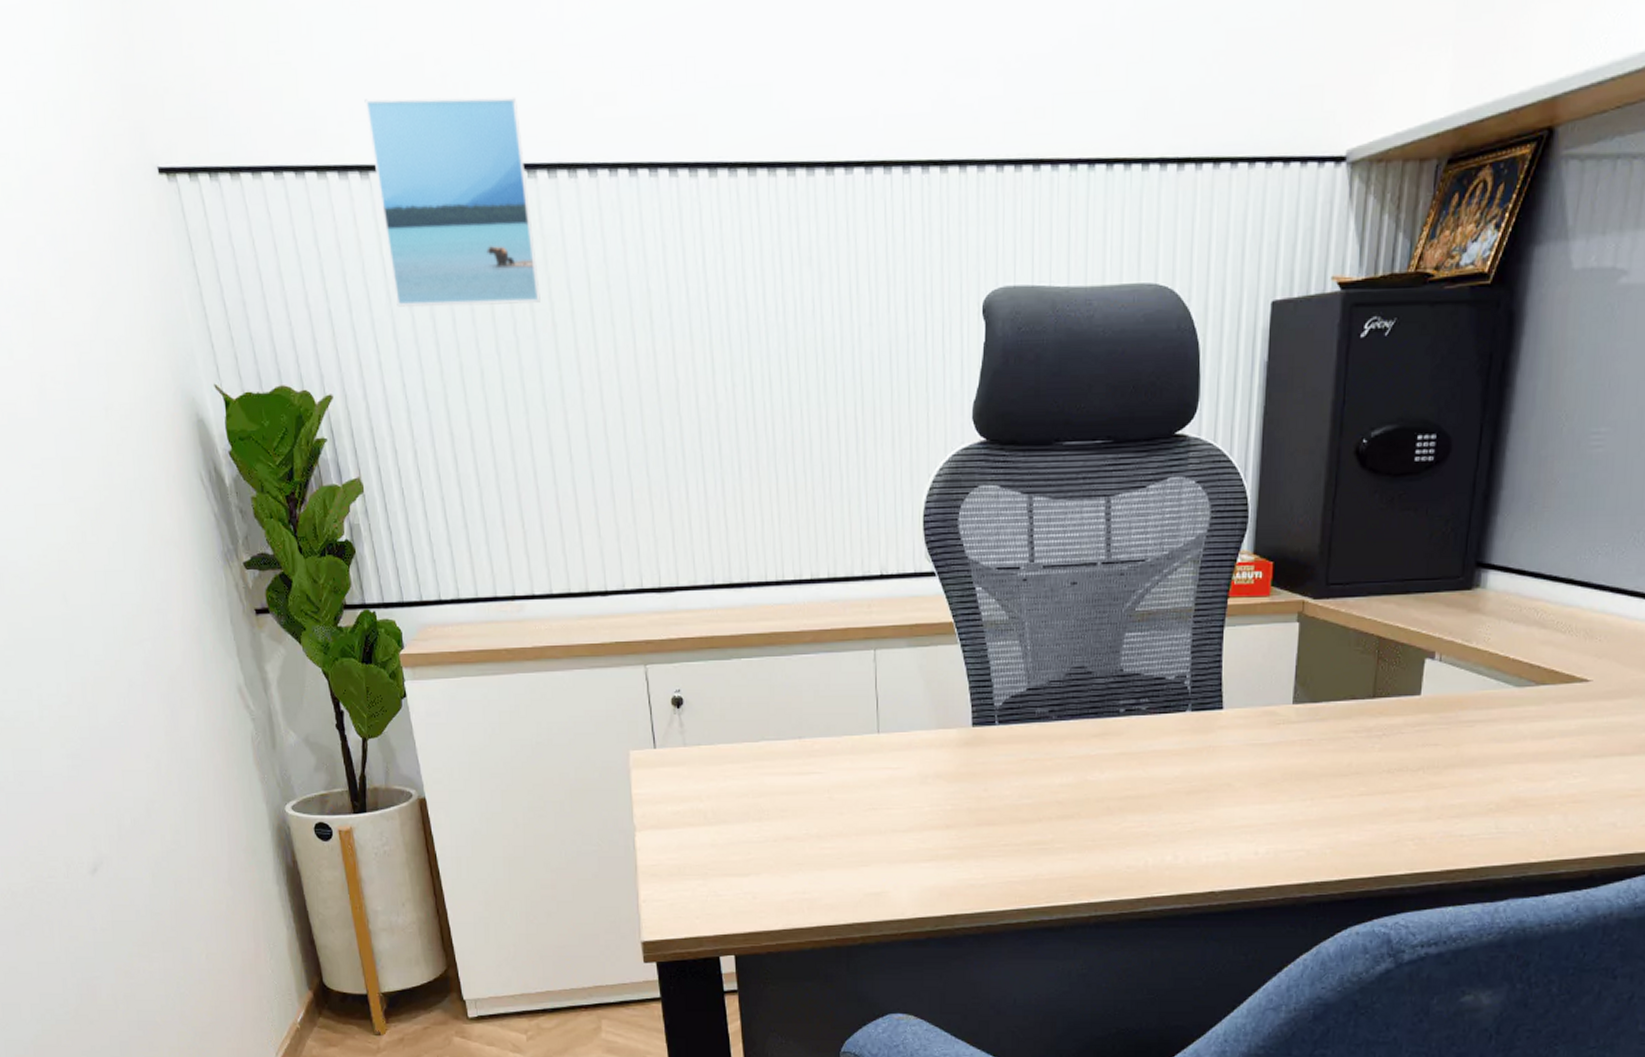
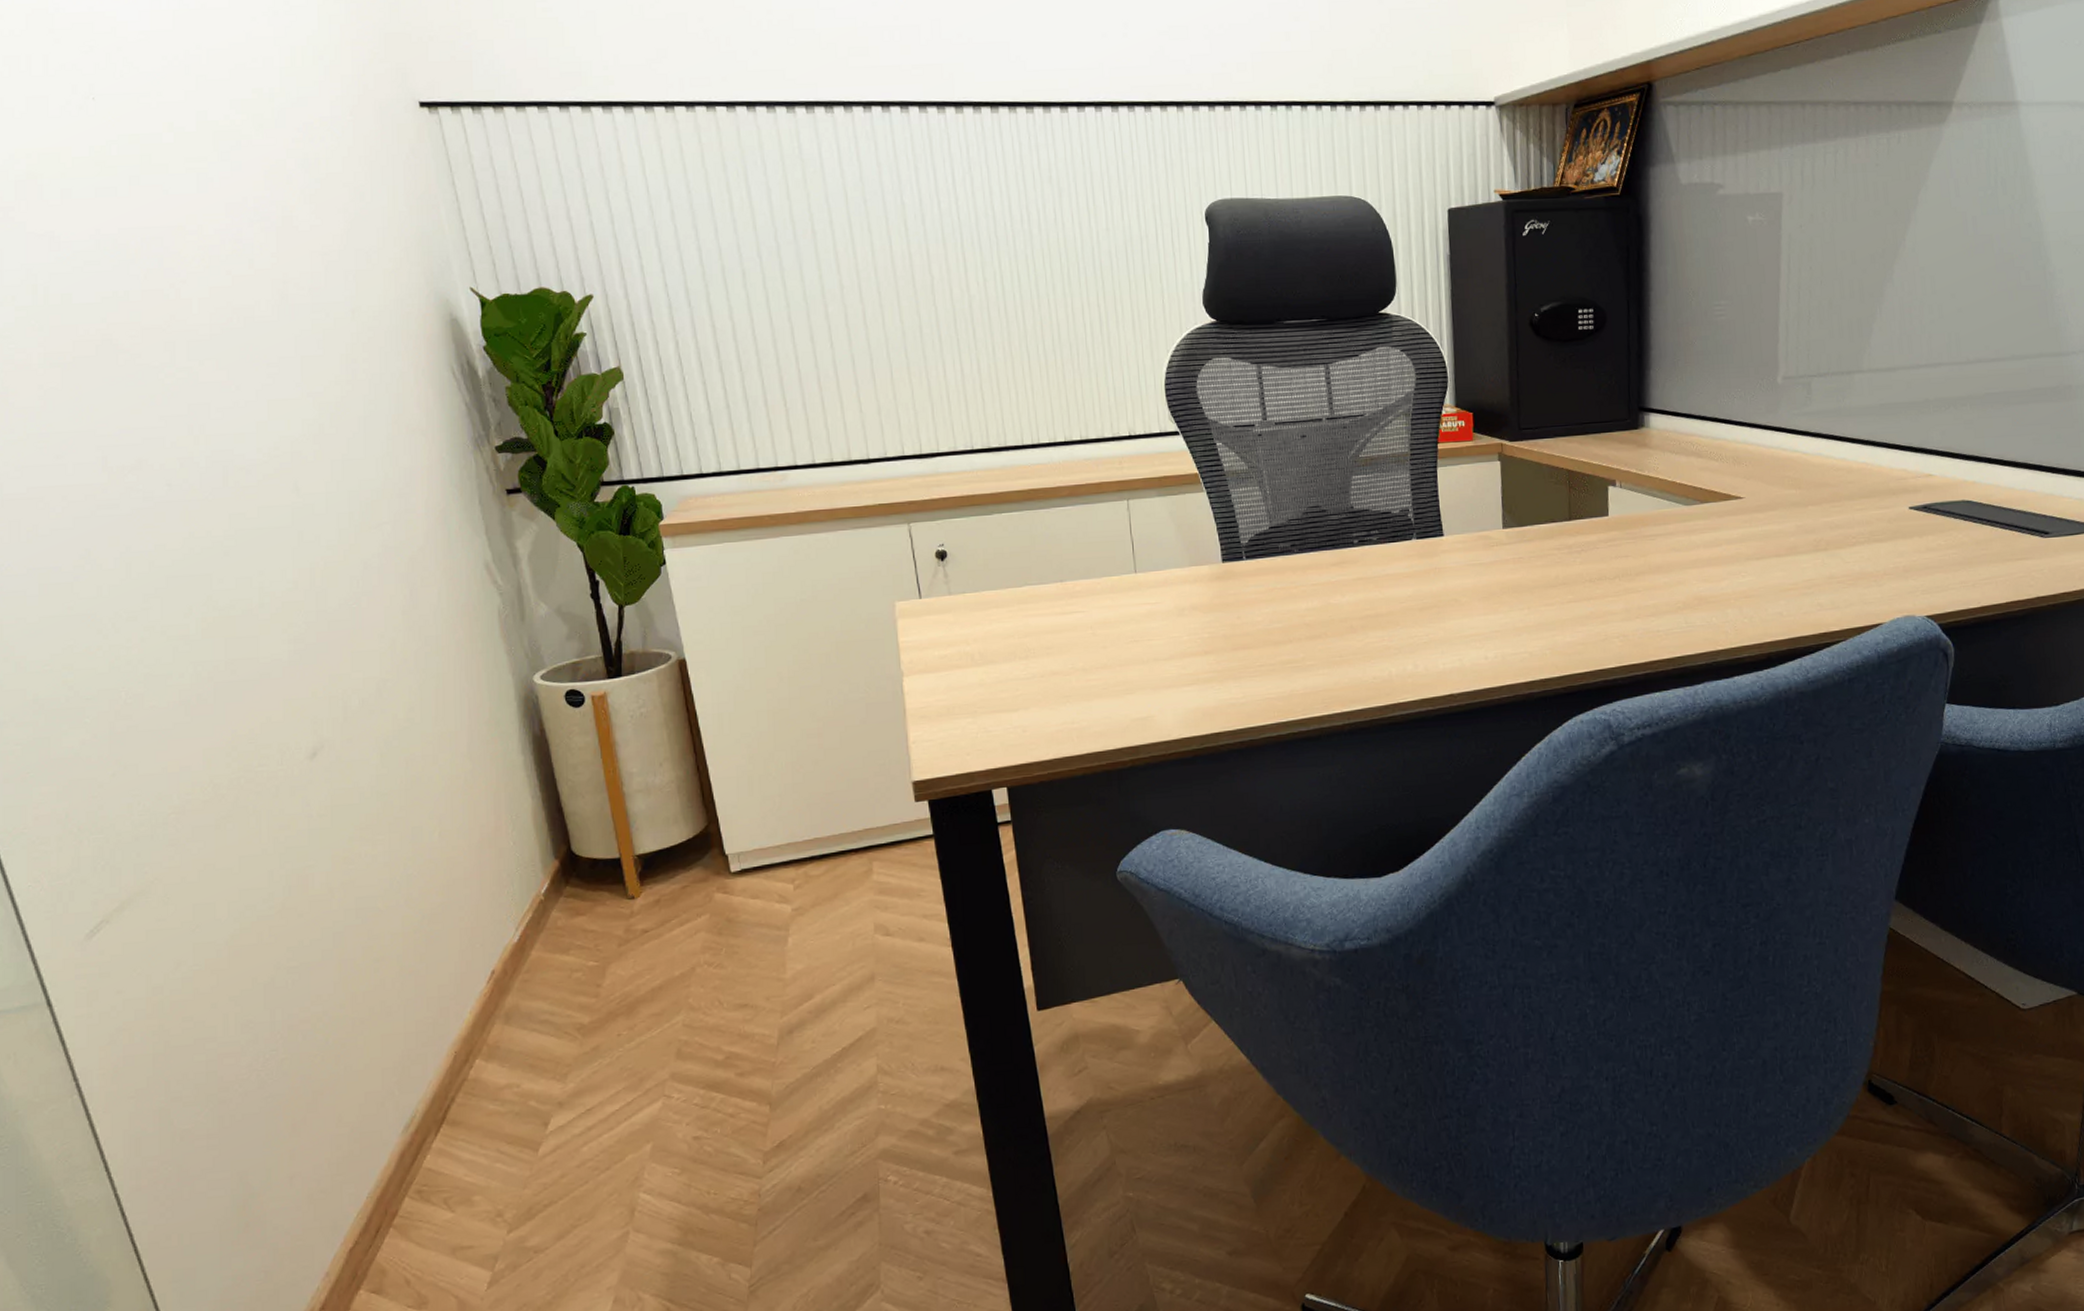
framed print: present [364,96,540,308] -> none [629,47,800,220]

